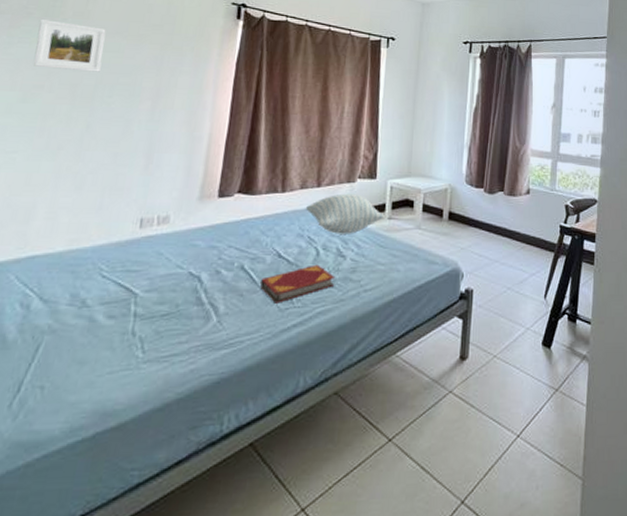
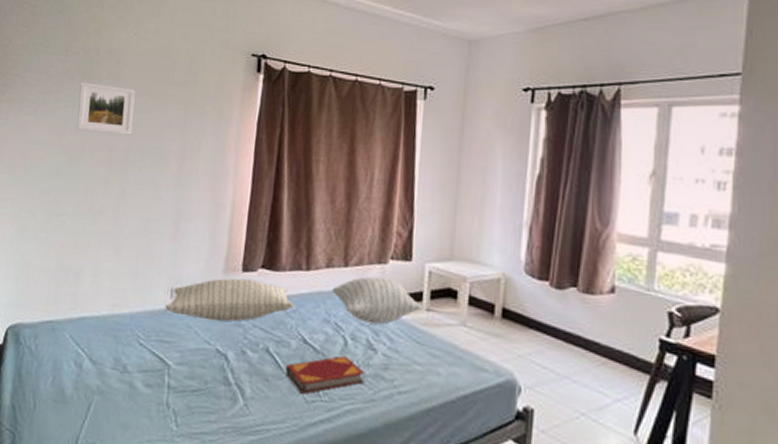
pillow: none [133,204,271,246] -> present [165,278,295,322]

